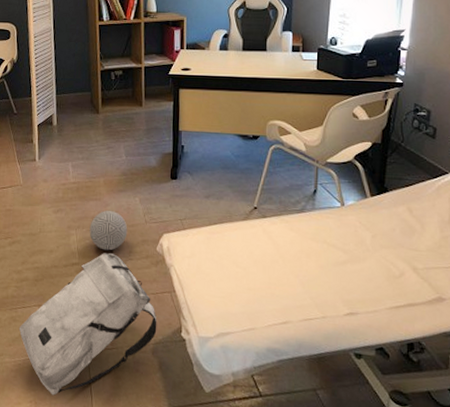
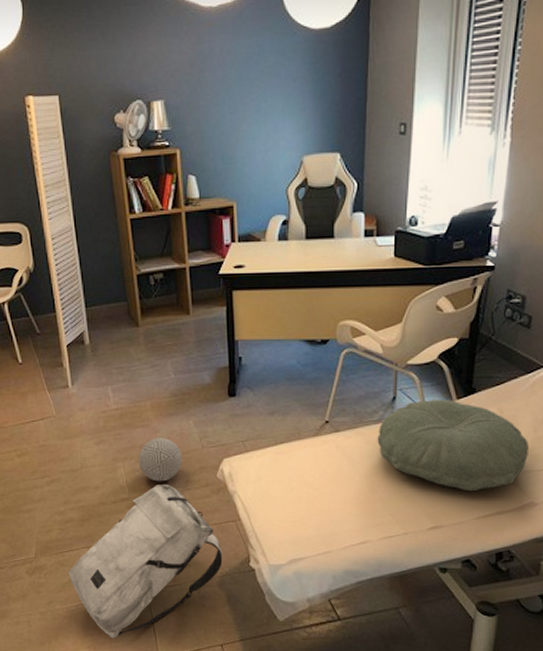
pillow: none [299,194,436,283] -> present [377,399,529,492]

